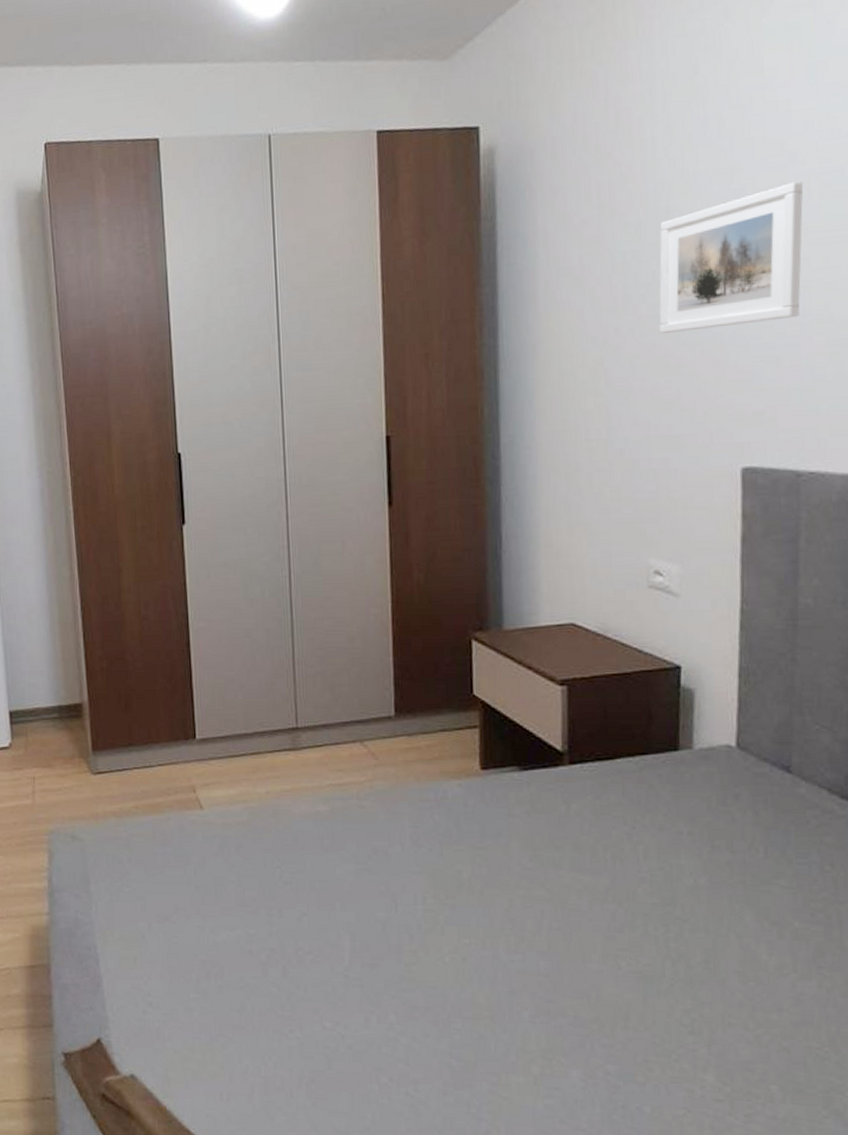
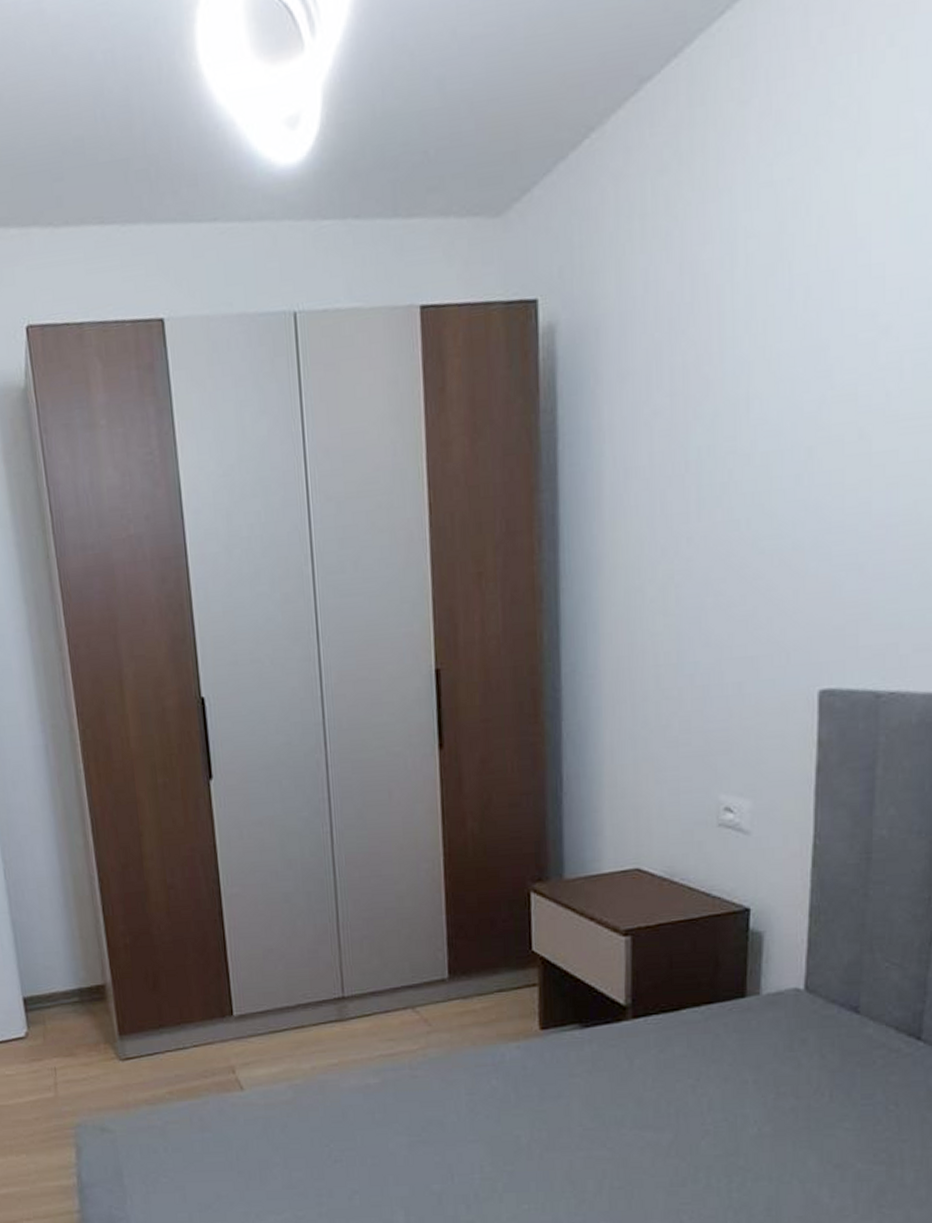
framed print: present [659,181,804,334] -> none [735,360,896,542]

